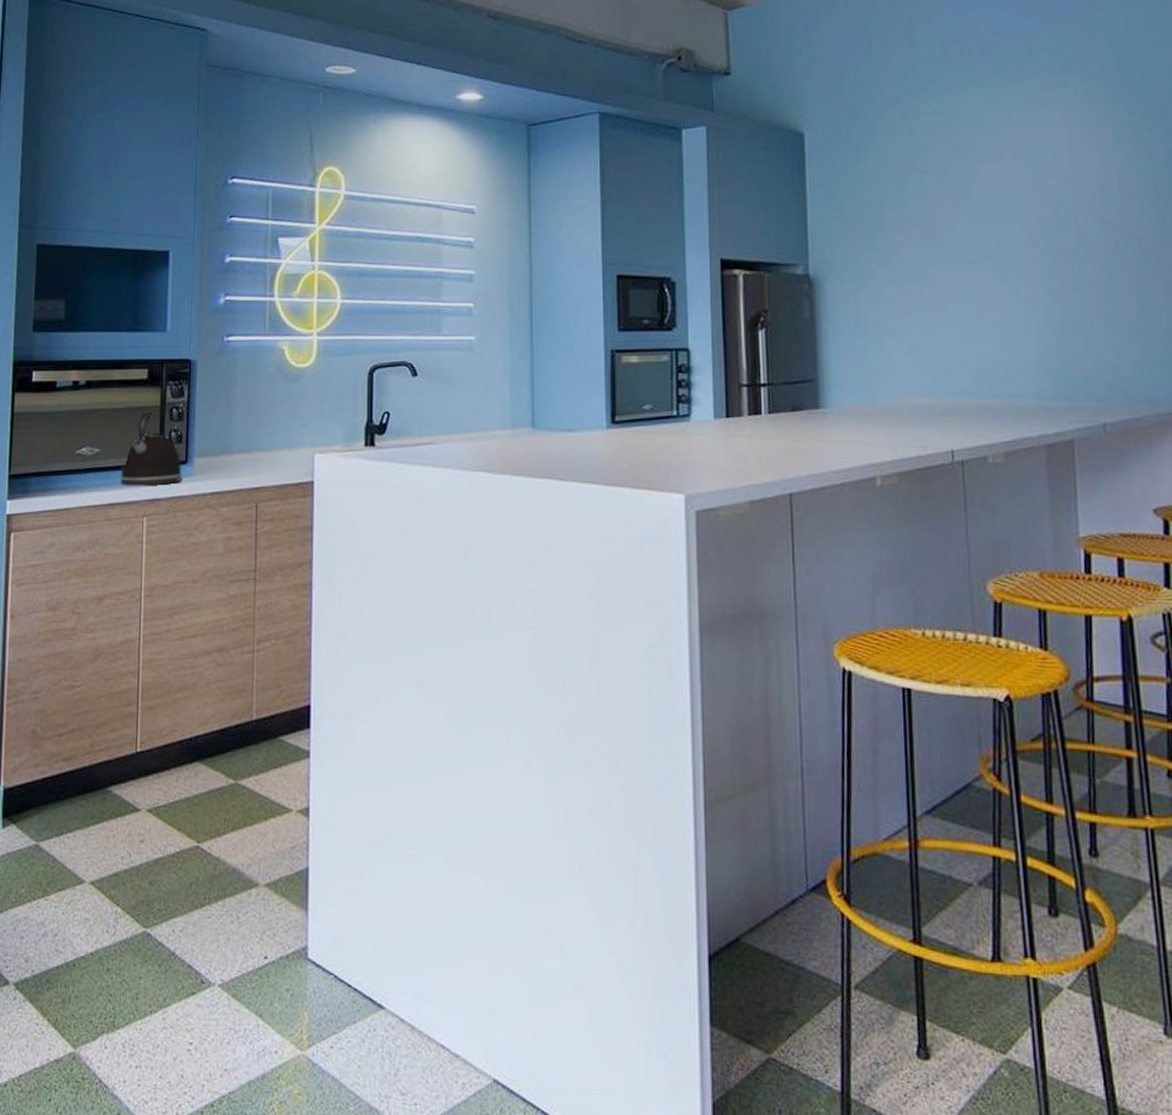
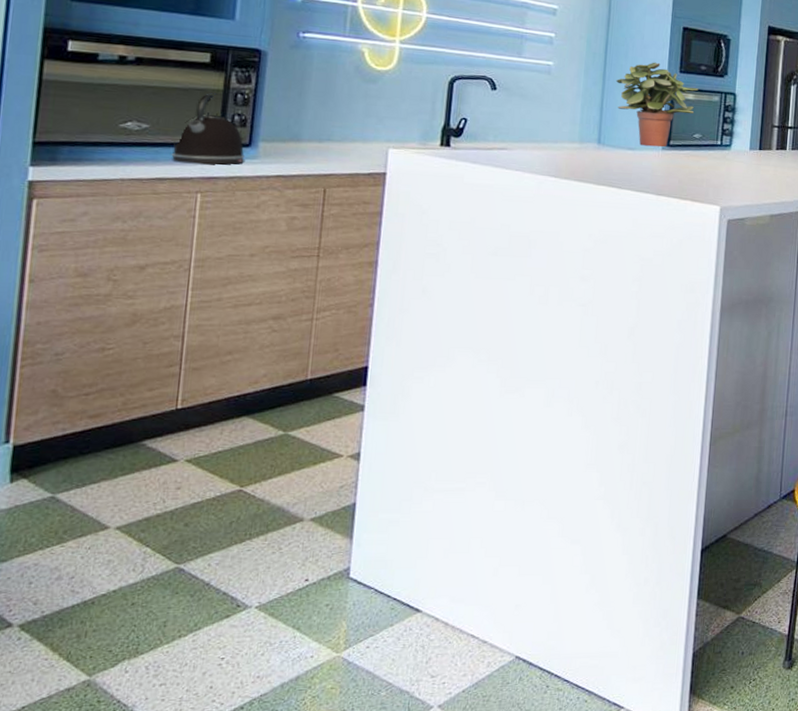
potted plant: none [545,322,643,426] -> present [615,62,699,148]

